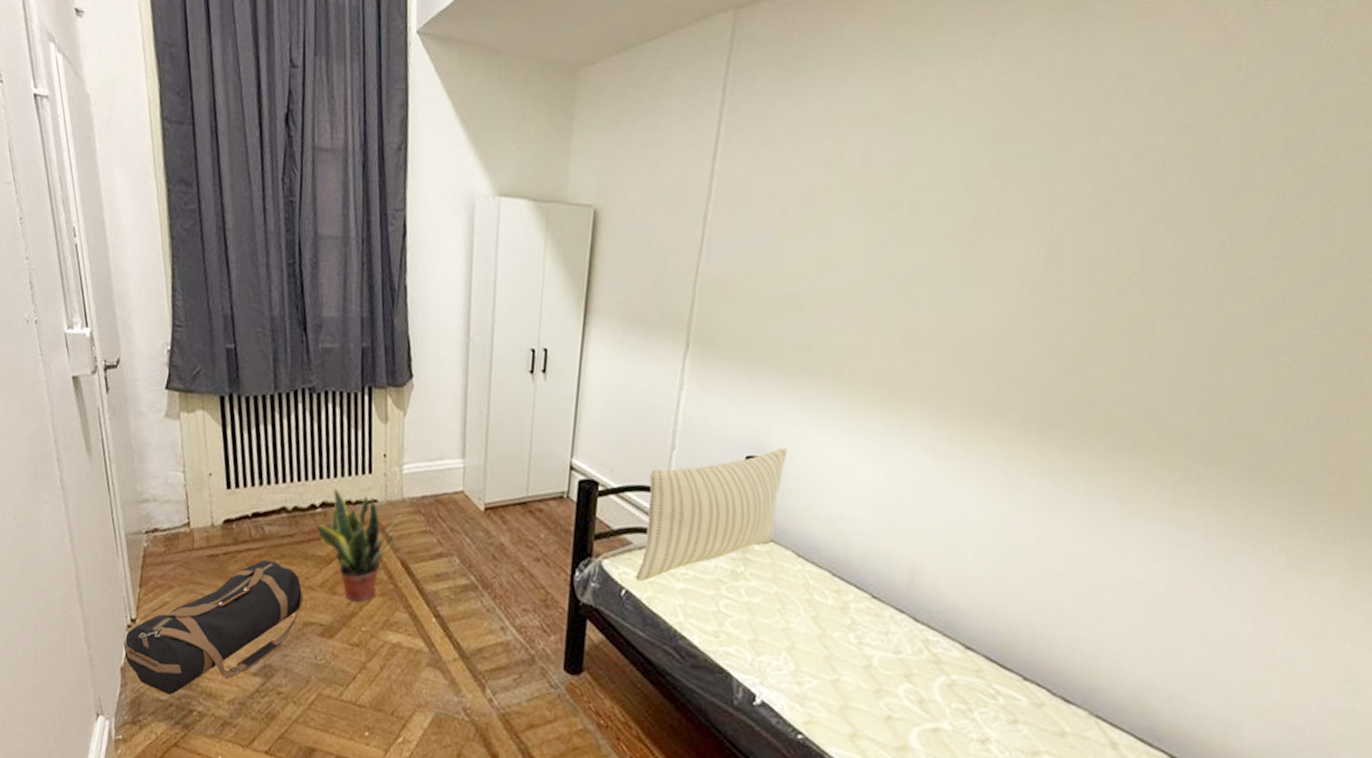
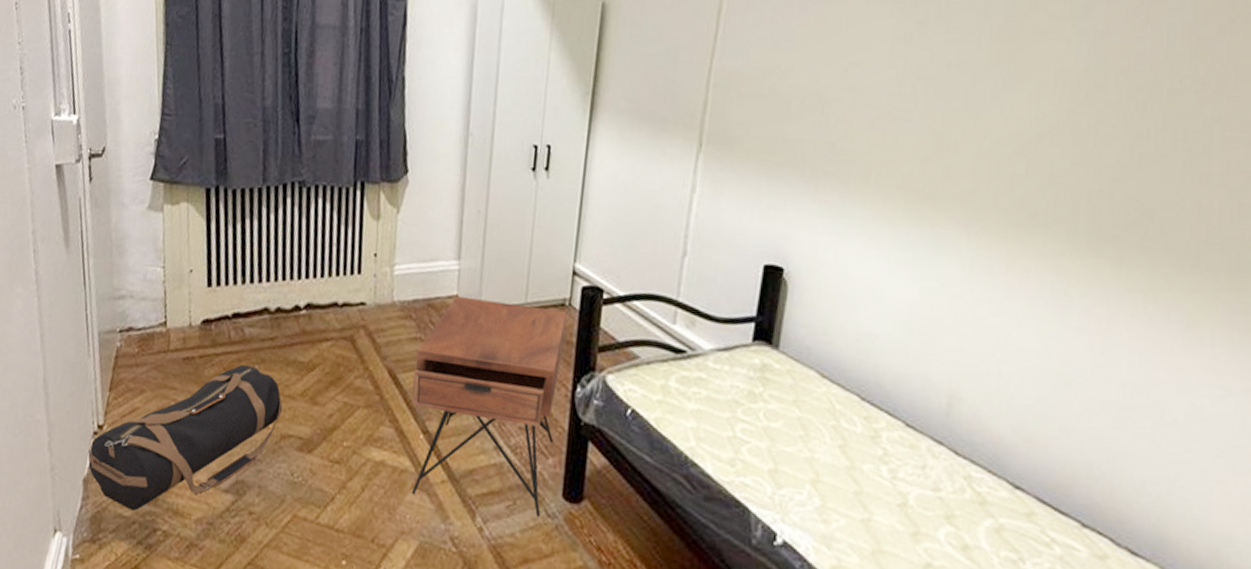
potted plant: present [316,489,402,602] -> none [300,289,391,414]
nightstand: none [423,492,565,688] -> present [411,296,567,517]
pillow: present [636,447,788,582] -> none [643,256,810,400]

